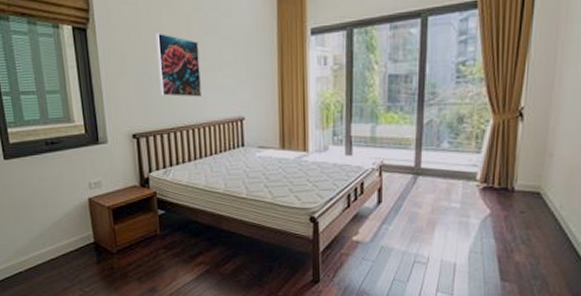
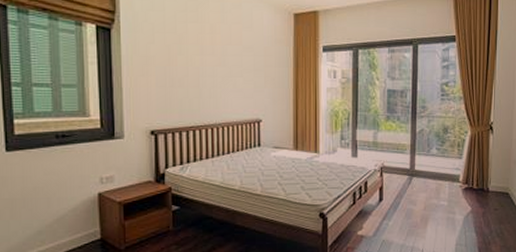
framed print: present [155,32,202,97] -> none [180,38,222,99]

